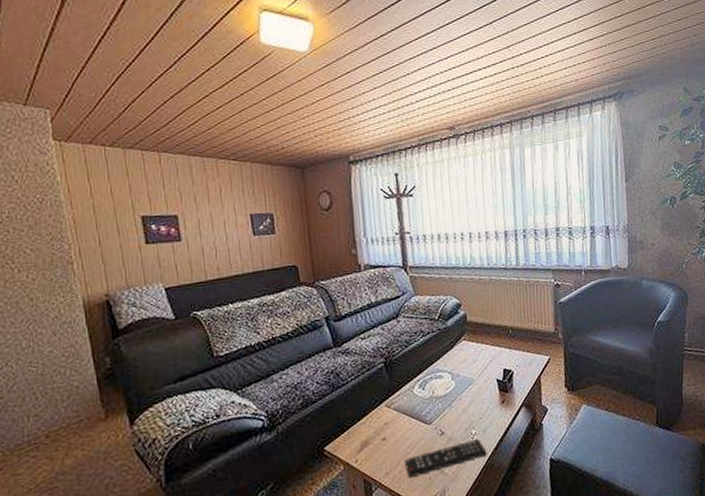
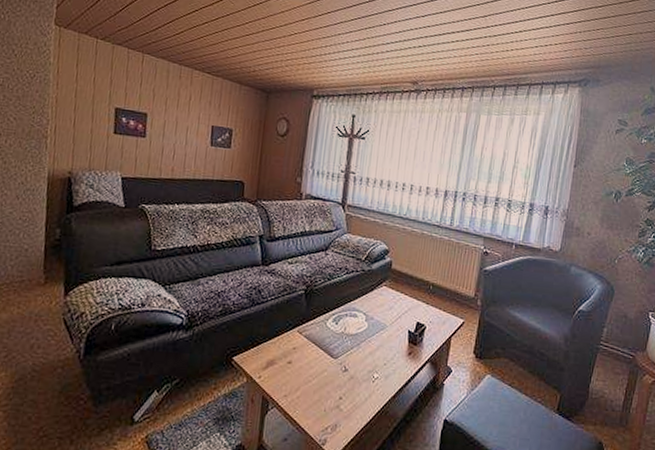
remote control: present [404,439,487,479] -> none [303,383,385,406]

